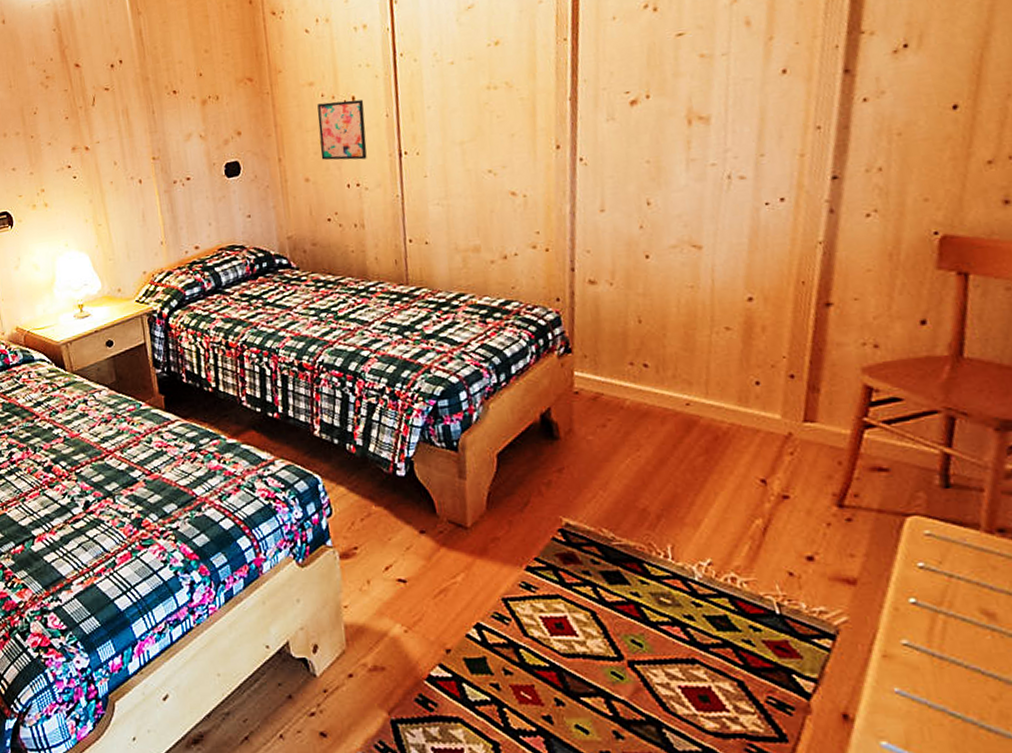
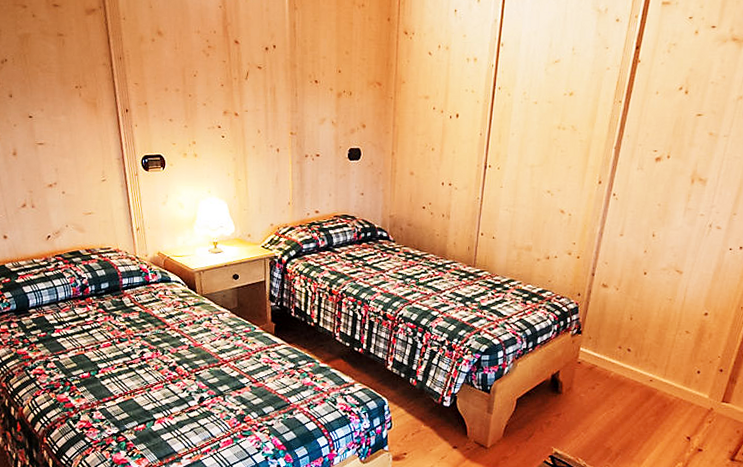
wall art: present [317,99,367,161] -> none [425,115,465,165]

